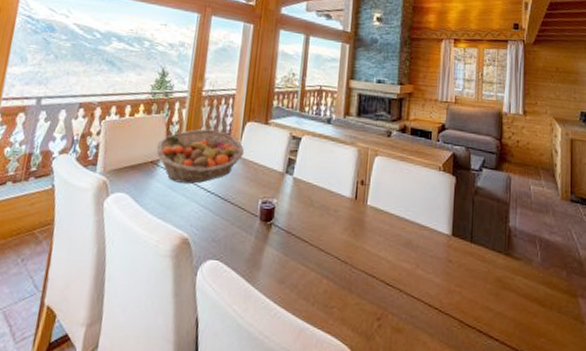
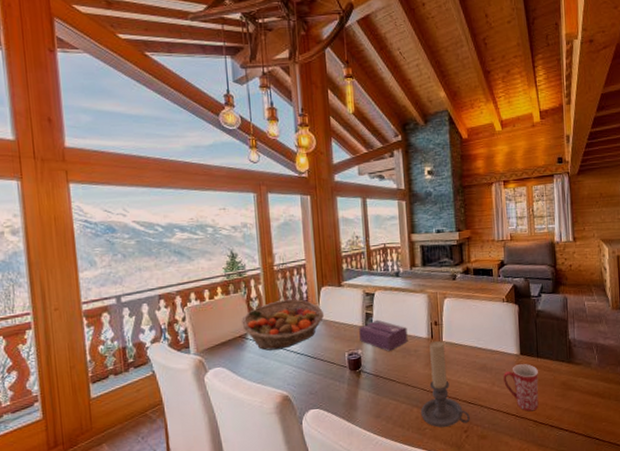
tissue box: none [277,167,330,206] -> present [359,319,408,351]
candle holder: none [330,202,386,309] -> present [420,340,470,428]
mug: none [430,247,470,308] -> present [503,364,539,412]

